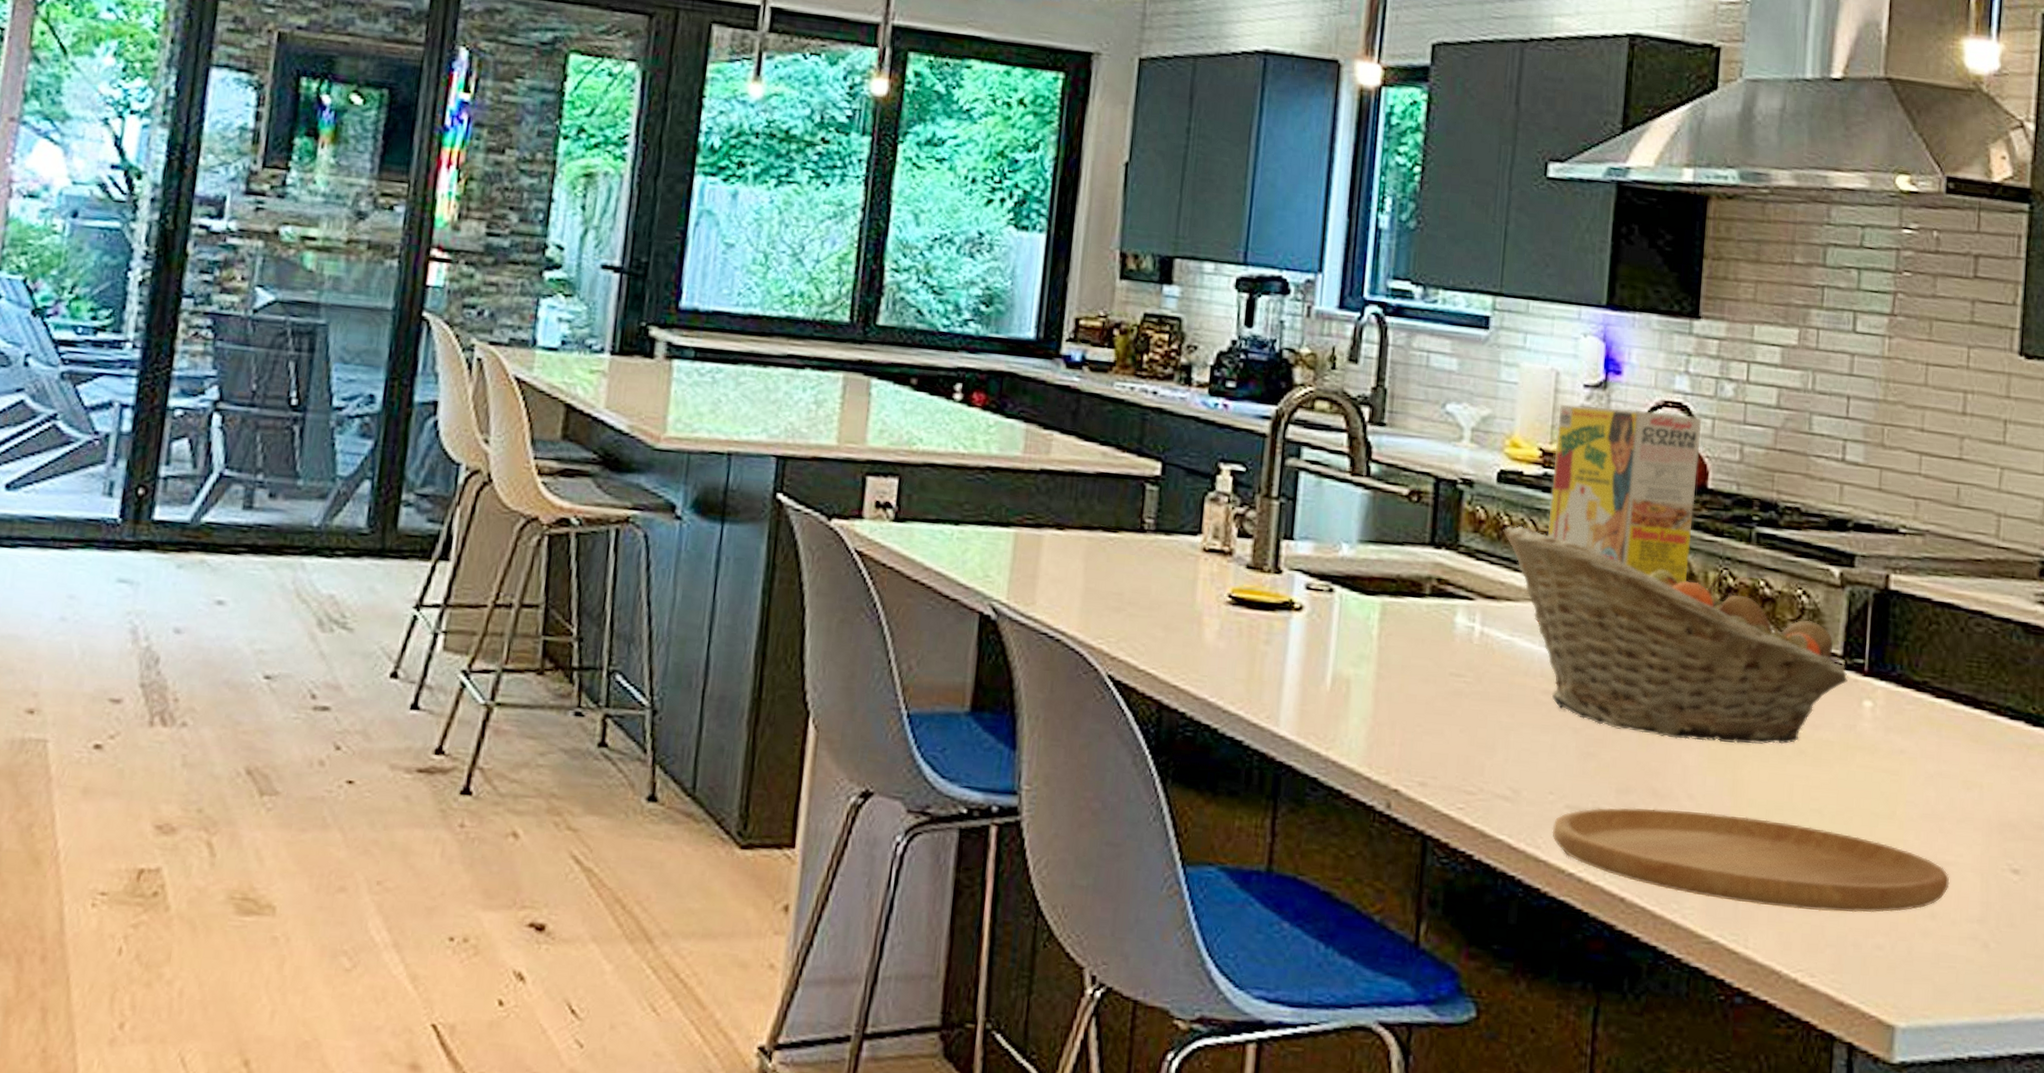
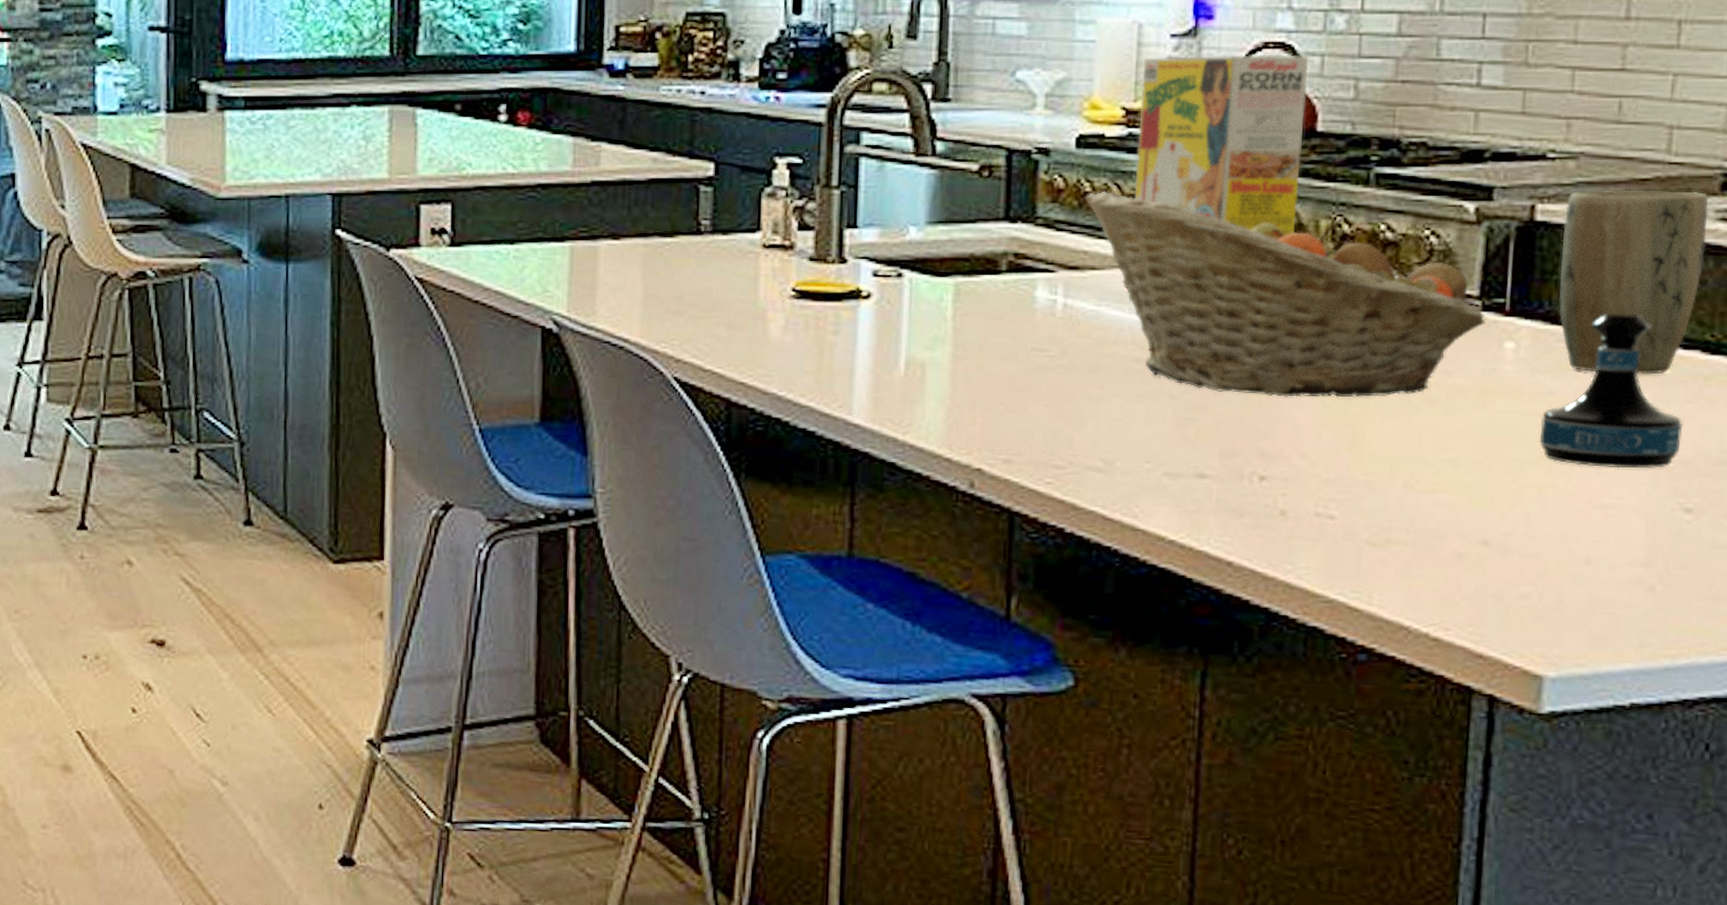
cutting board: present [1552,807,1950,913] -> none [1149,469,1608,564]
tequila bottle: none [1893,681,2011,830] -> present [1540,313,1683,469]
plant pot: none [1908,565,2030,741] -> present [1558,190,1709,375]

